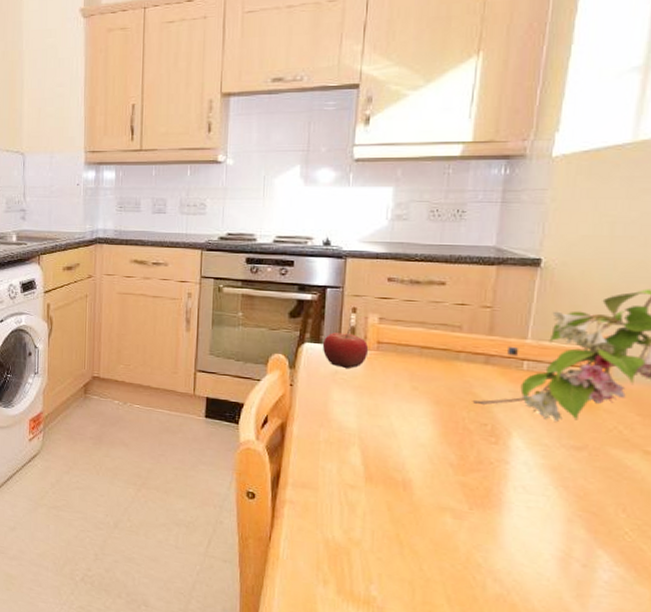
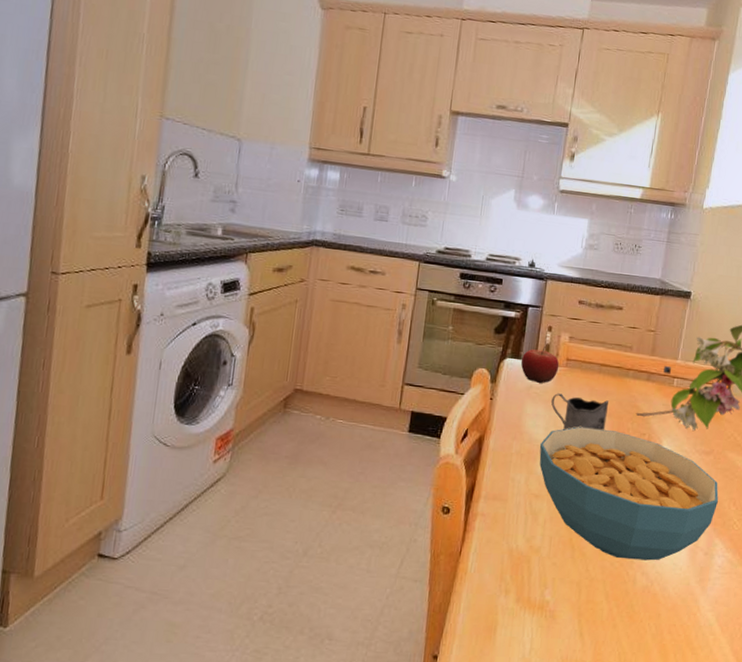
cereal bowl: none [351,415,599,568] -> present [539,426,719,561]
tea glass holder: none [362,379,434,419] -> present [551,393,608,430]

